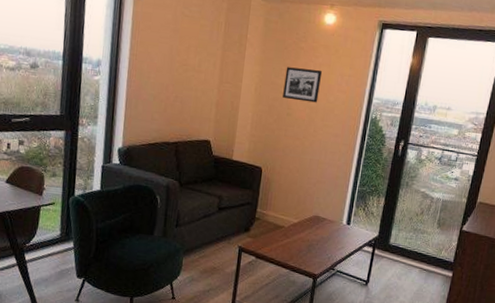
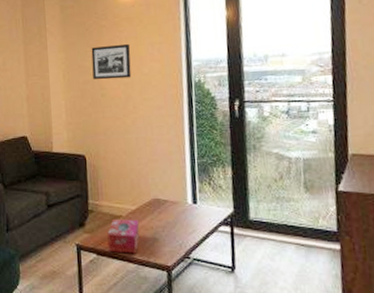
tissue box: none [266,229,298,261] -> present [107,219,140,254]

